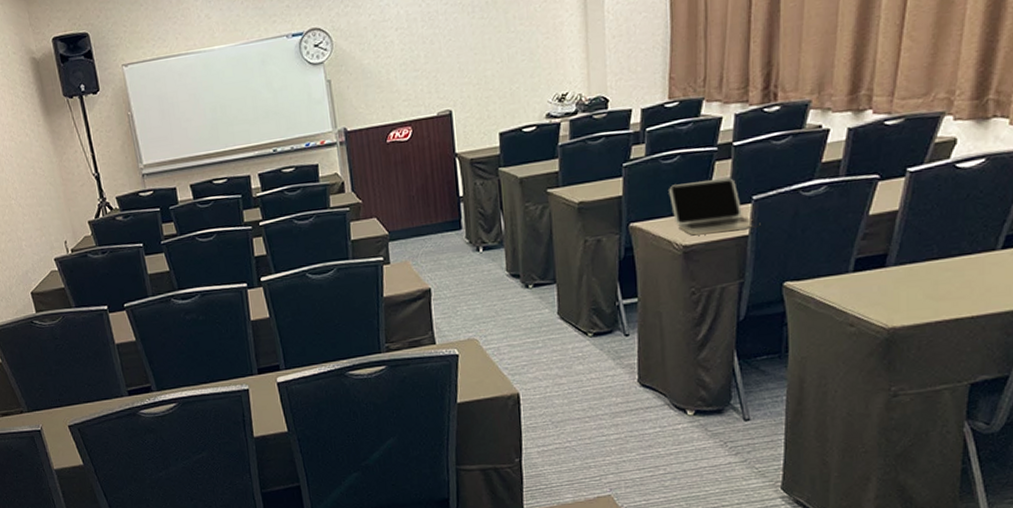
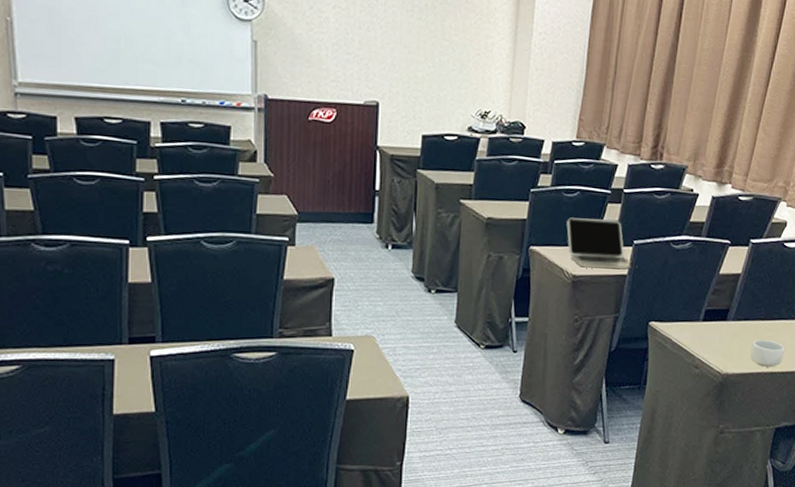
mug: none [924,281,973,314] -> present [750,340,785,367]

